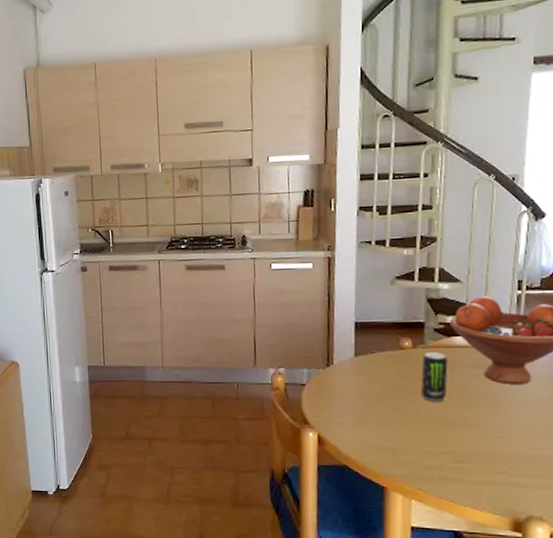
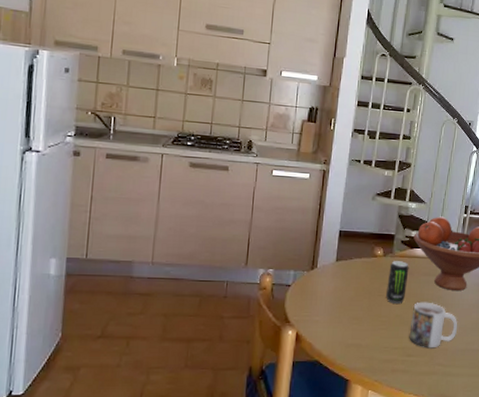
mug: none [457,399,524,454] -> present [409,302,458,348]

